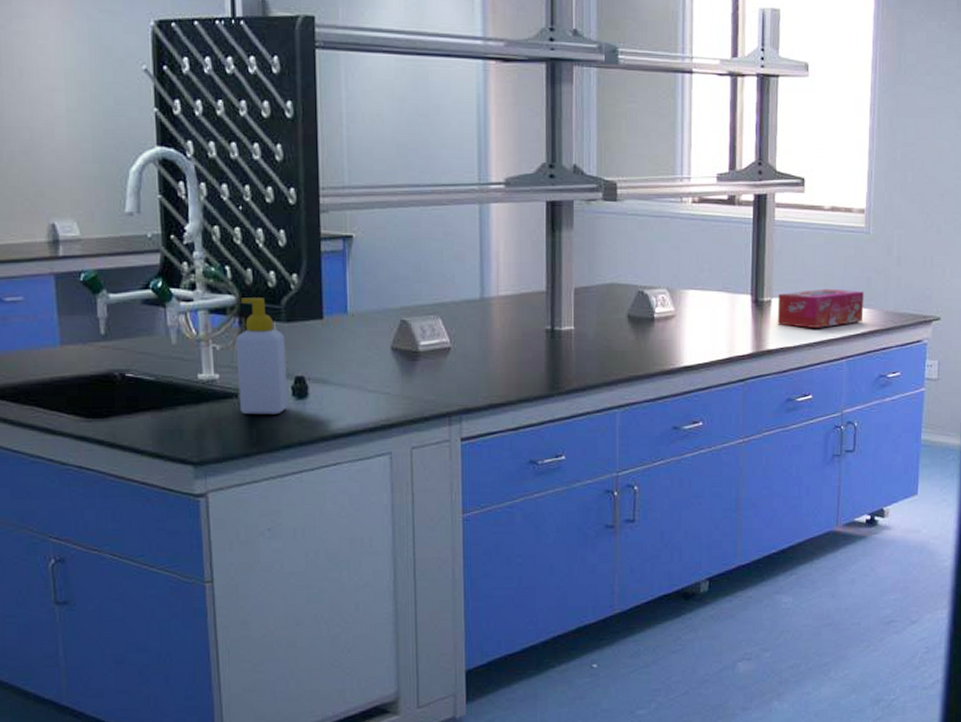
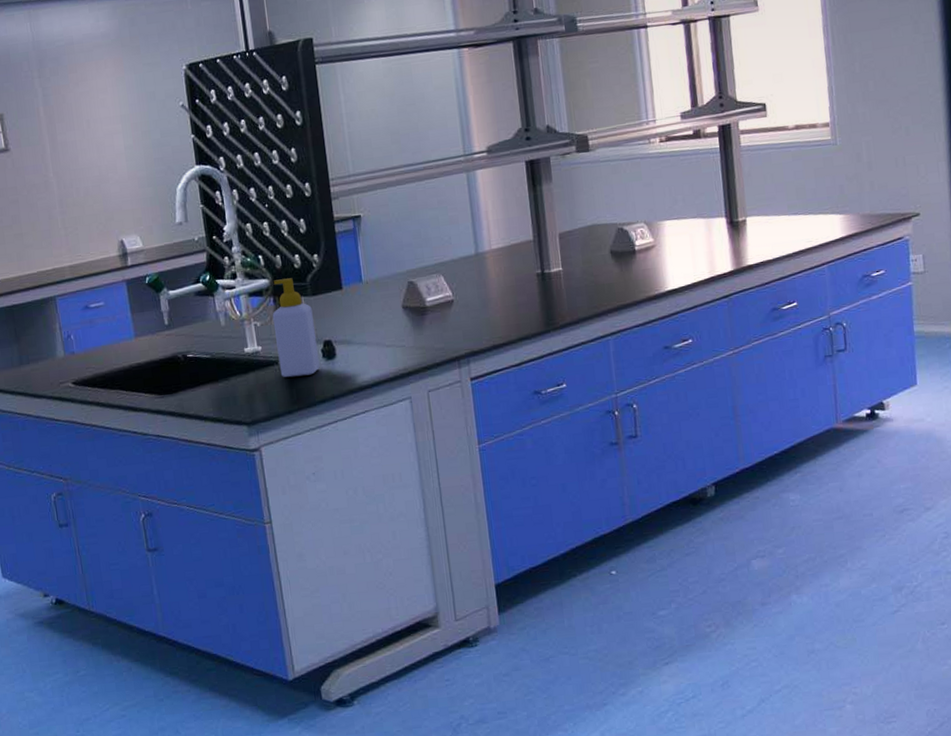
tissue box: present [777,288,864,328] -> none [752,199,840,242]

